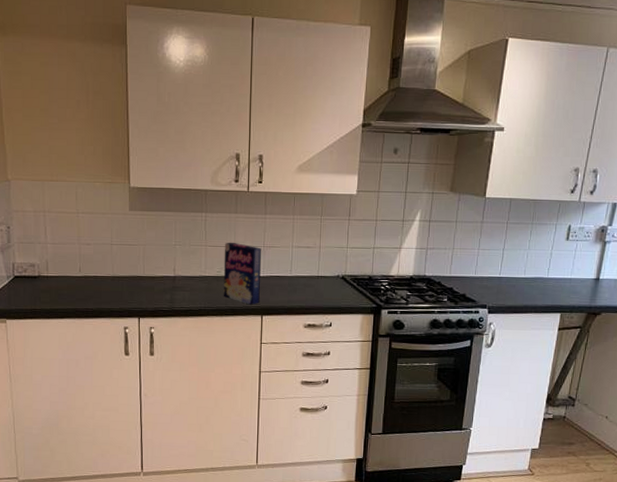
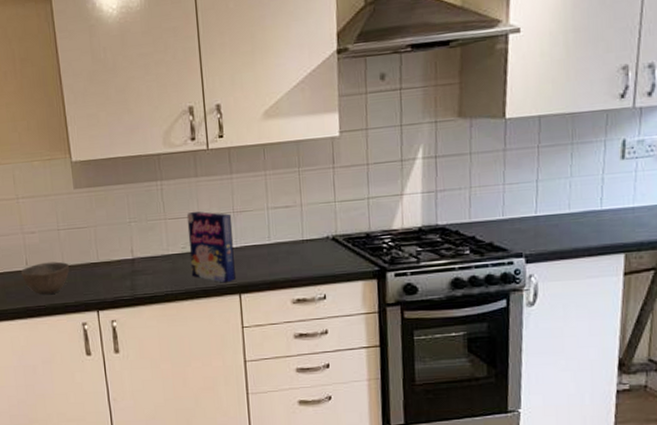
bowl: none [73,271,118,300] -> present [20,261,70,295]

